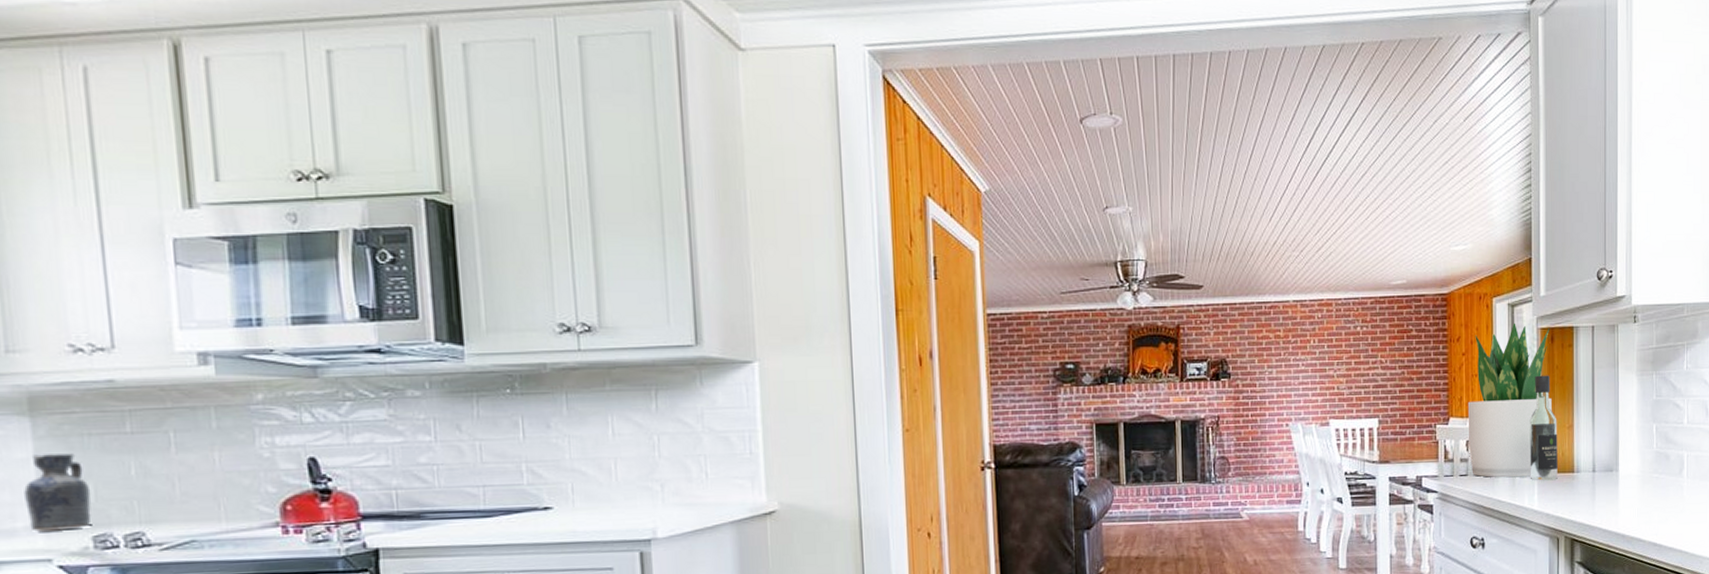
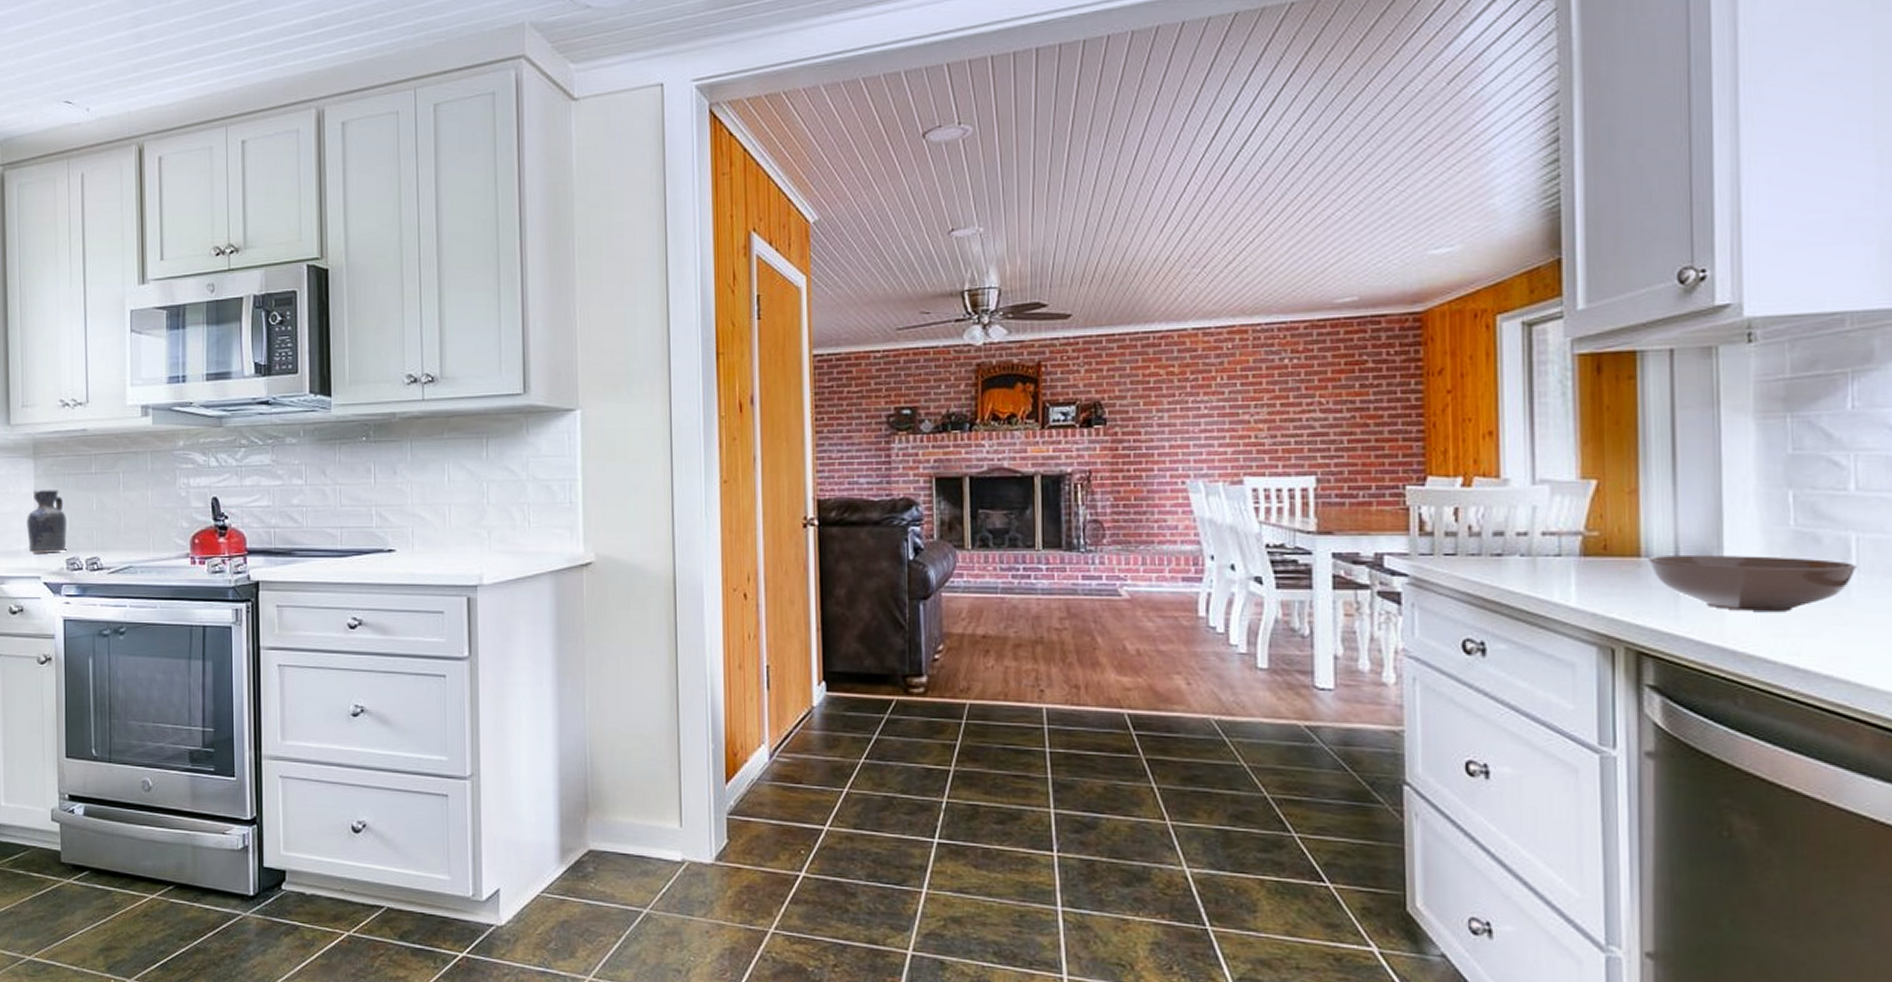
planter: present [1467,323,1552,478] -> none [1456,347,1599,560]
bottle: present [1529,375,1558,481] -> none [1560,419,1611,567]
bowl: none [1579,469,1687,507] -> present [1649,556,1857,611]

